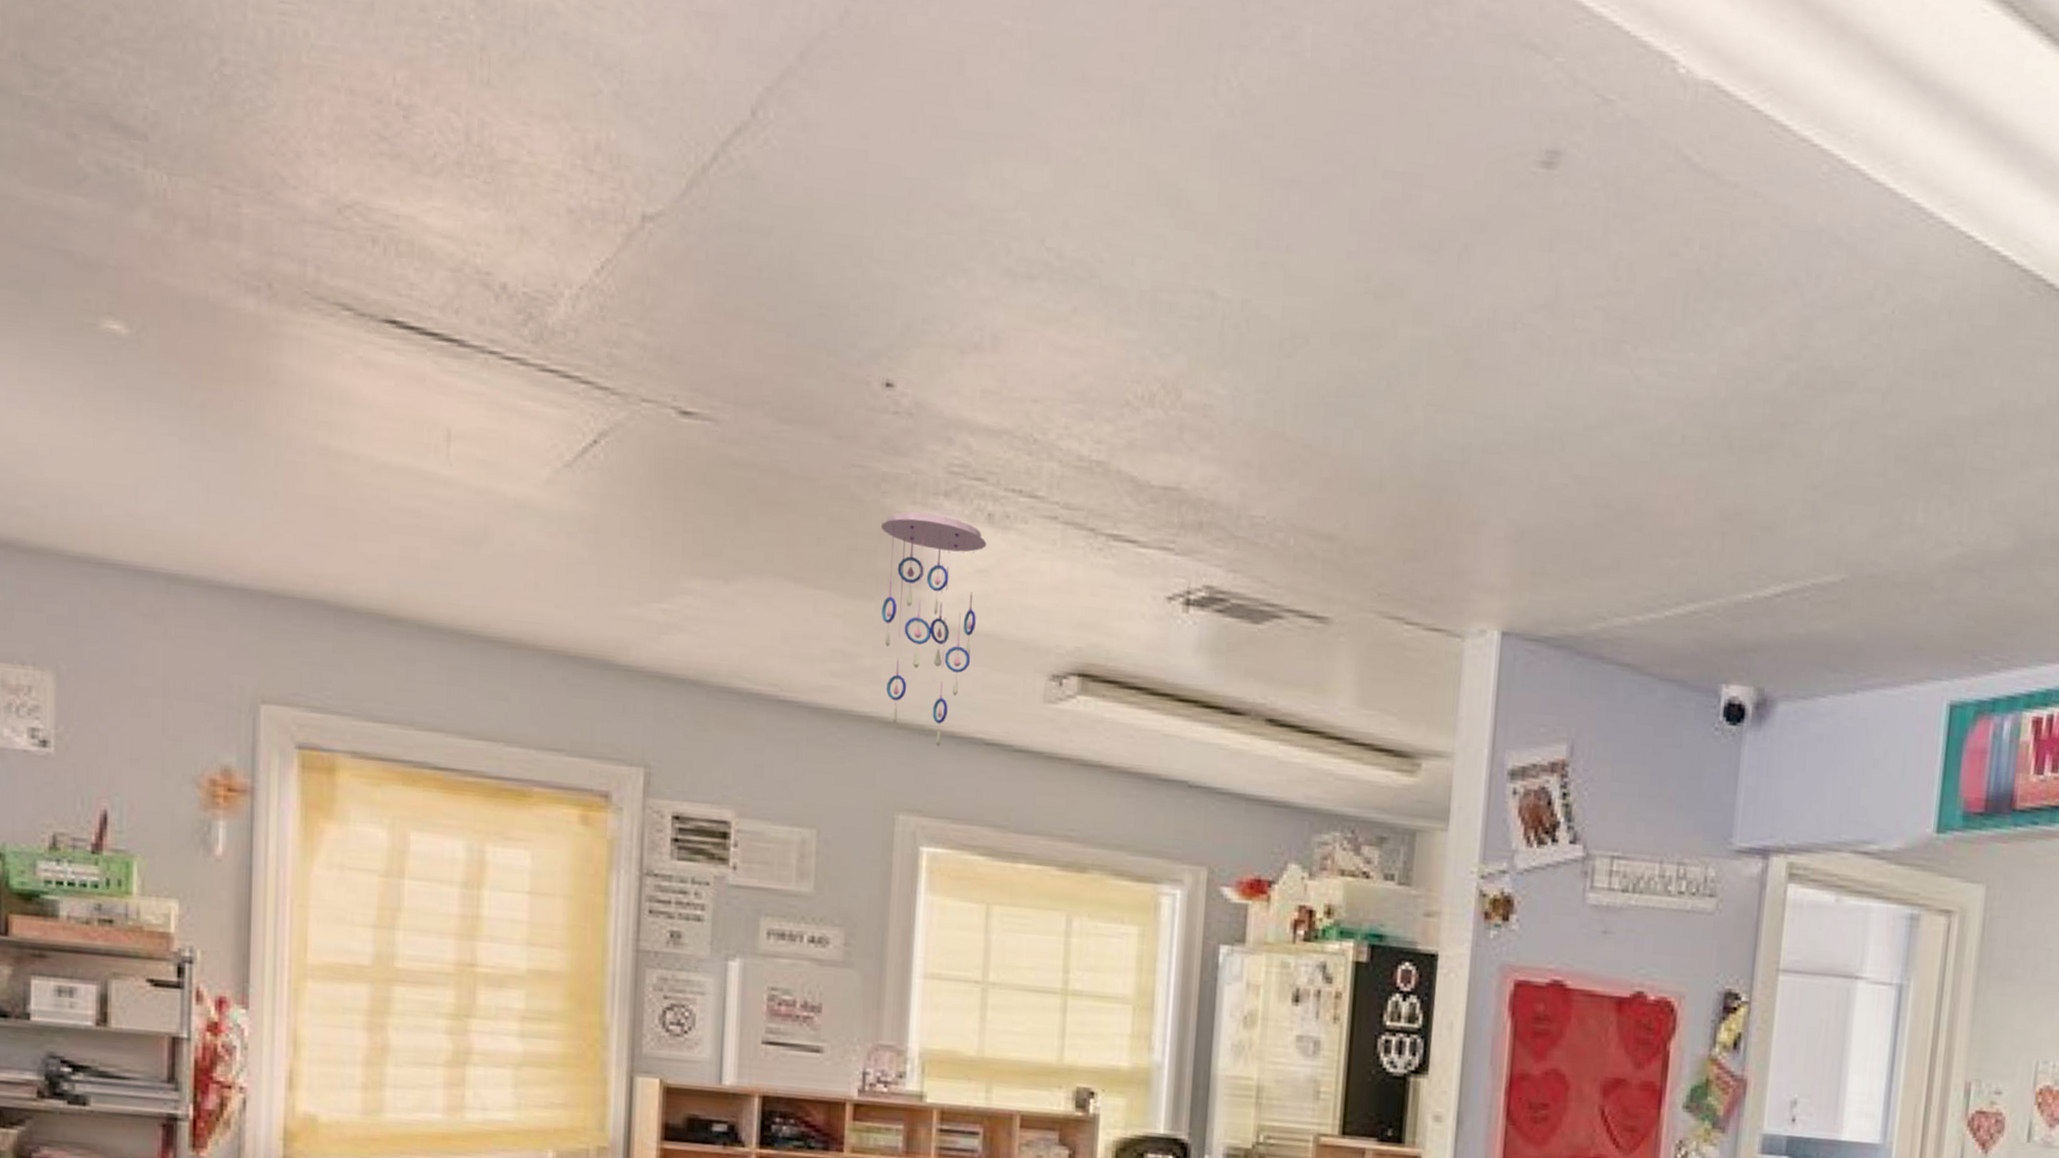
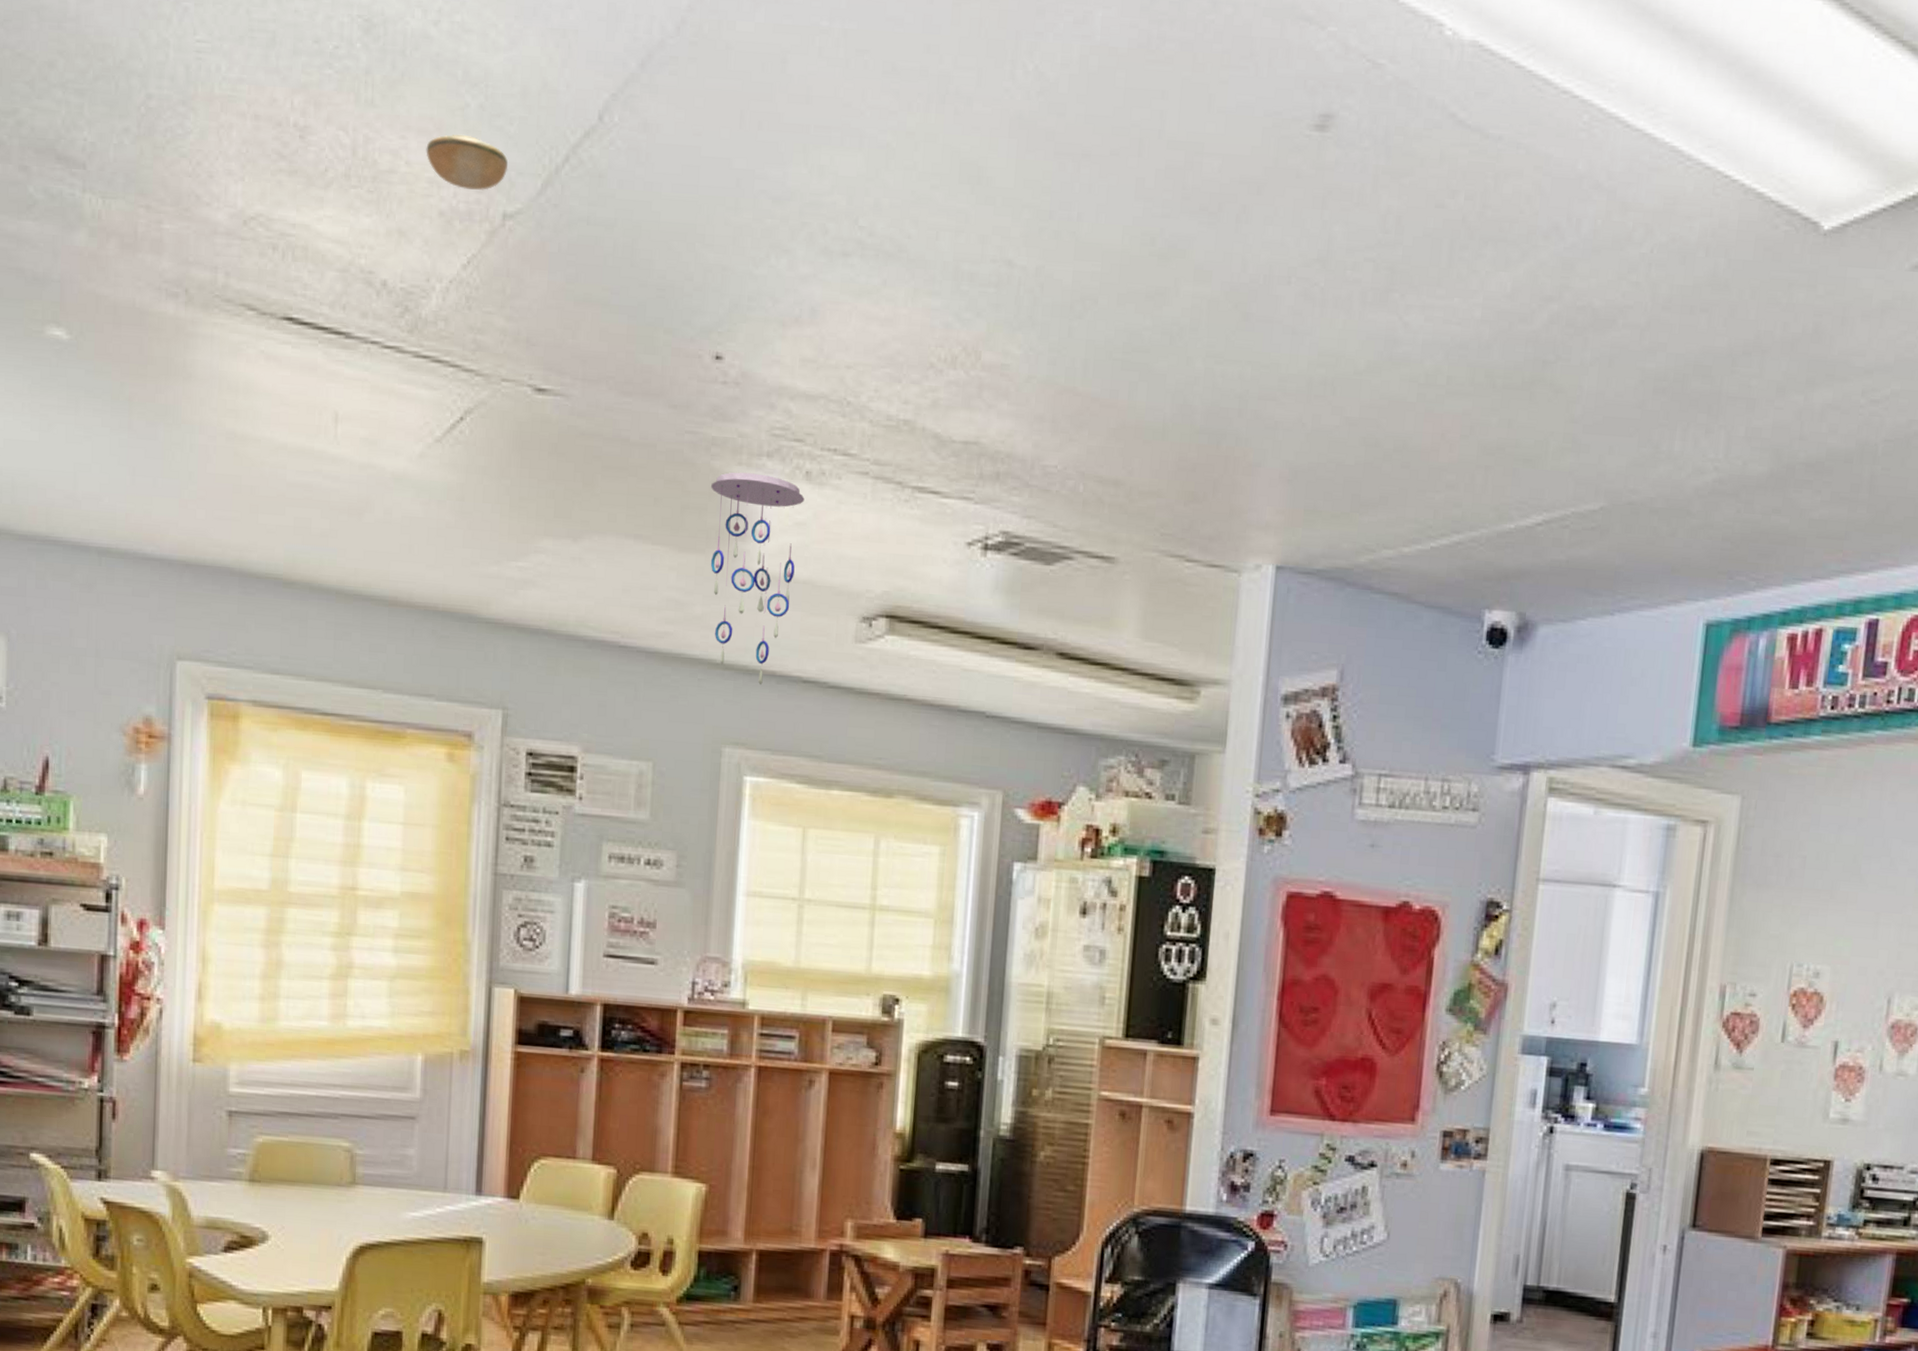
smoke detector: none [552,123,648,188] -> present [426,134,508,190]

